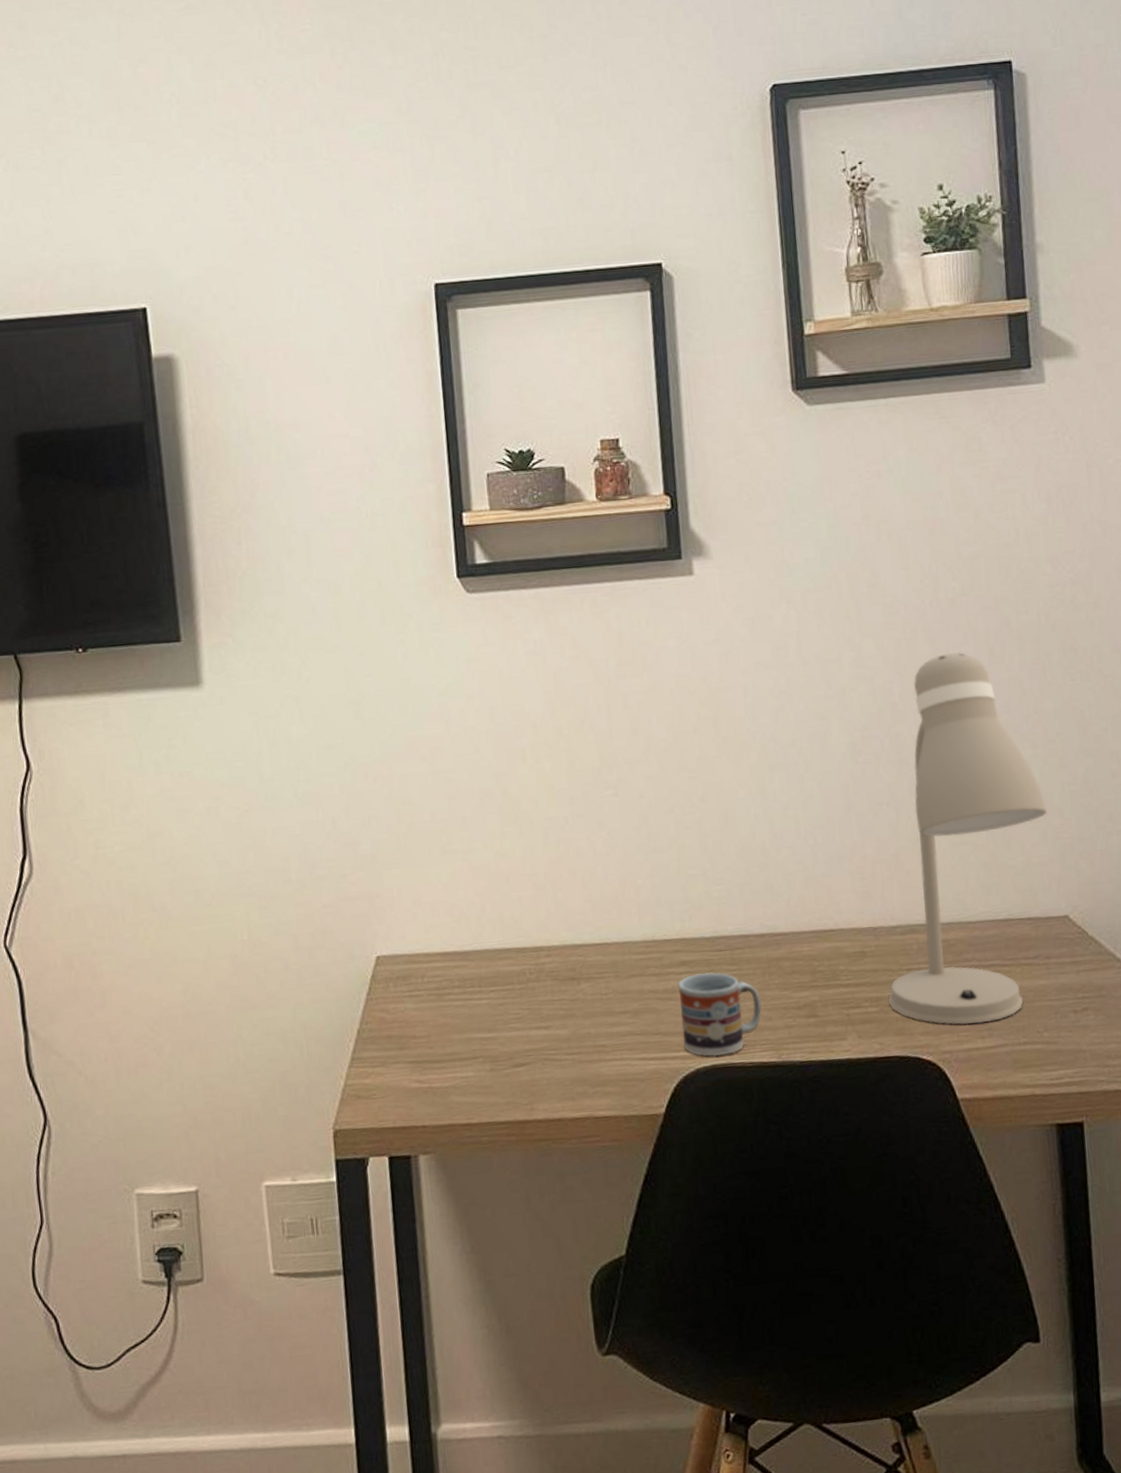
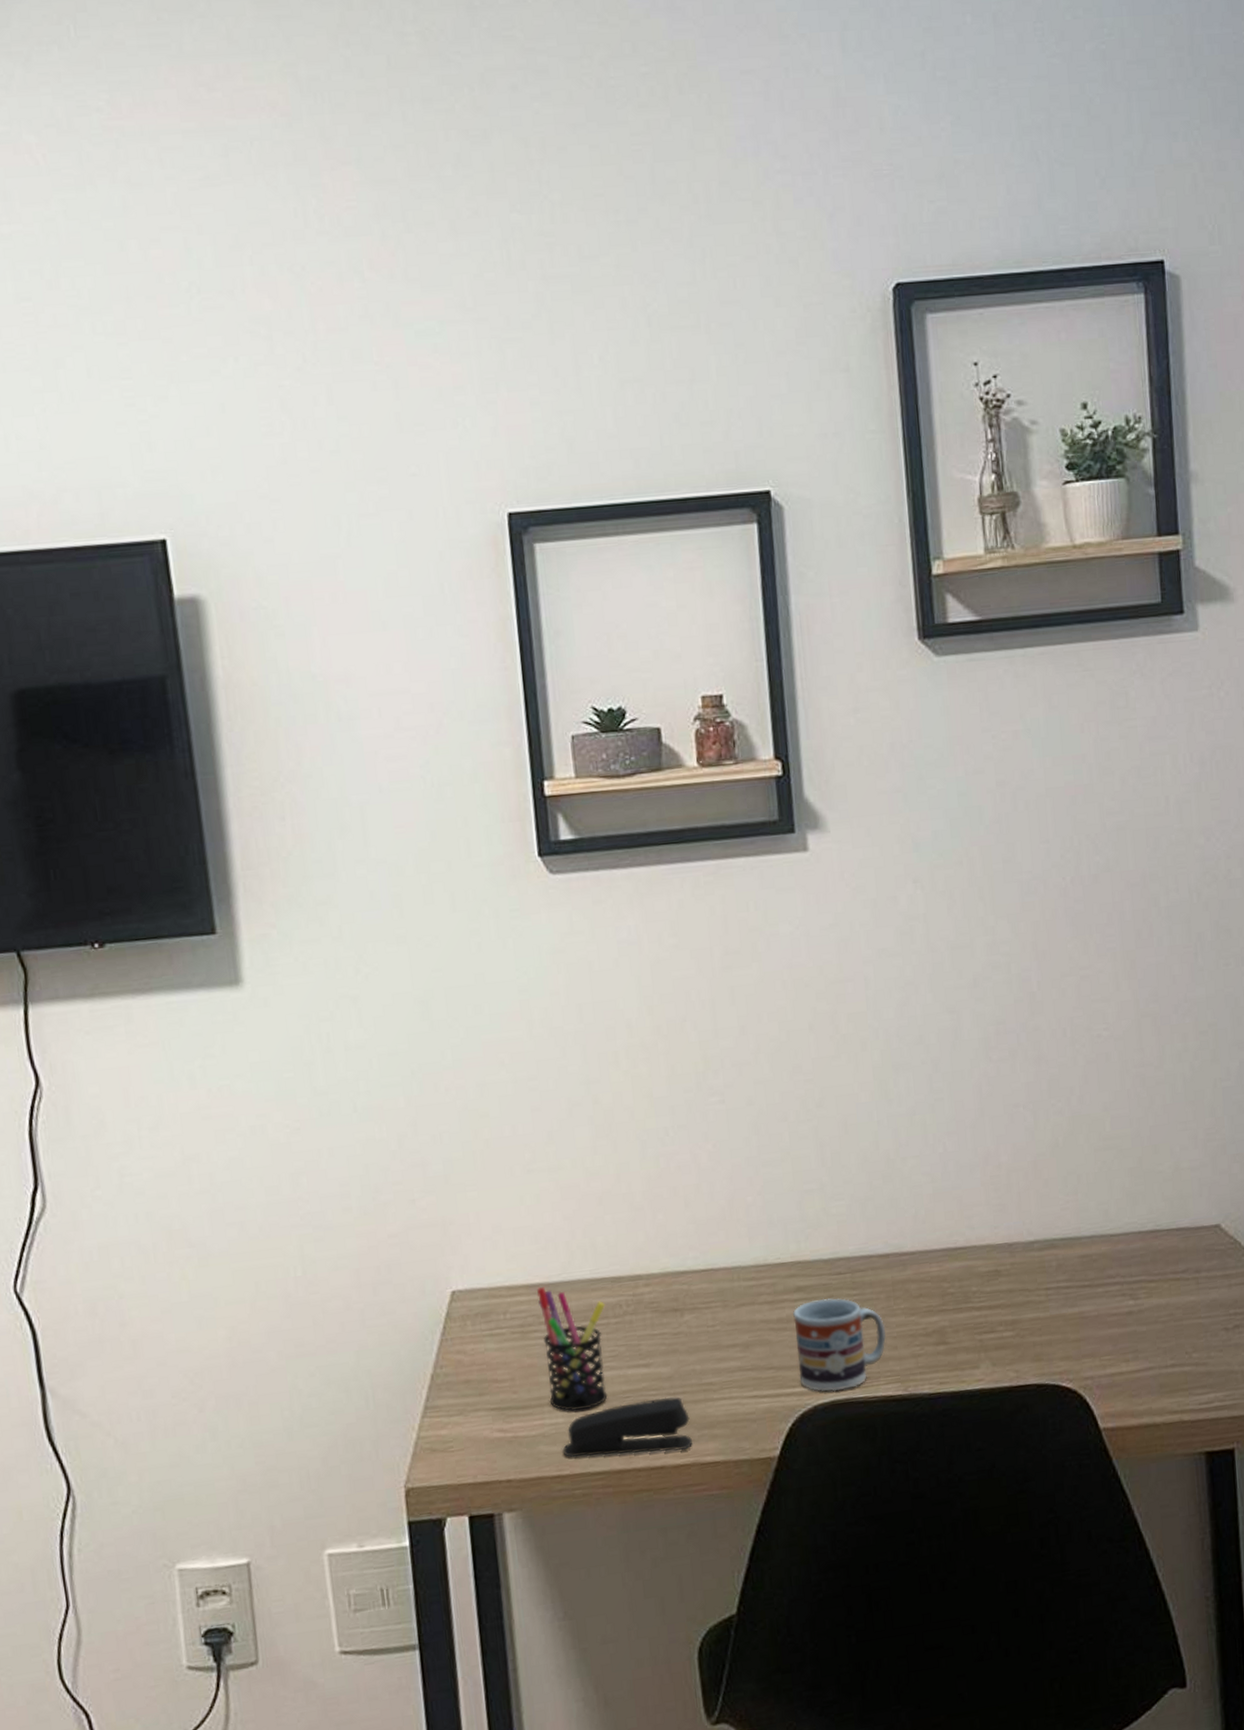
pen holder: none [451,955,512,1067] -> present [537,1287,608,1412]
stapler: none [472,1056,587,1108] -> present [562,1397,692,1457]
desk lamp: present [888,652,1047,1025] -> none [1025,935,1198,1348]

